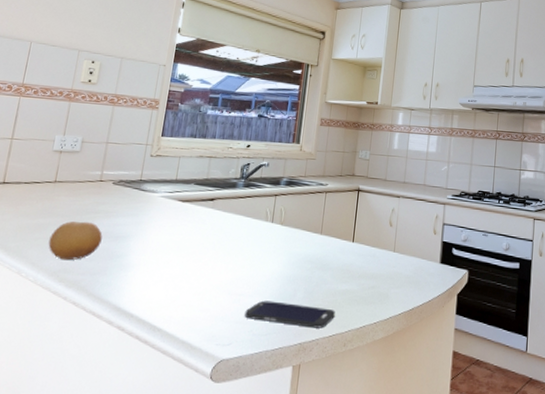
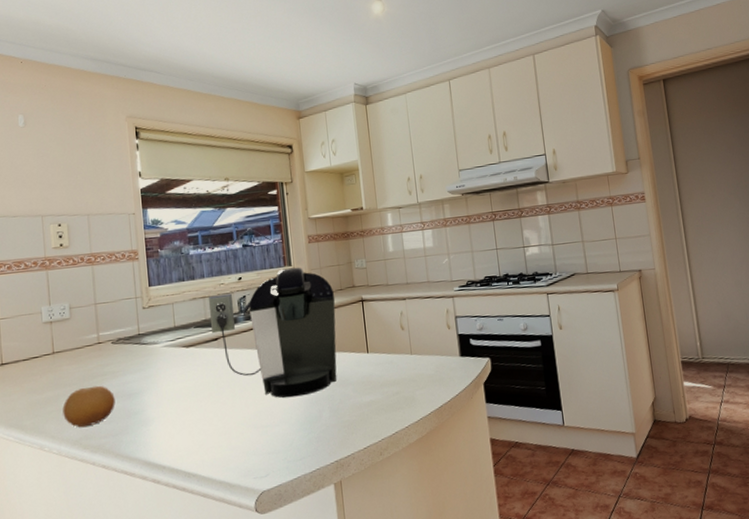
coffee maker: none [210,145,334,272] -> present [208,267,337,398]
smartphone: present [244,300,335,329] -> none [275,422,365,448]

